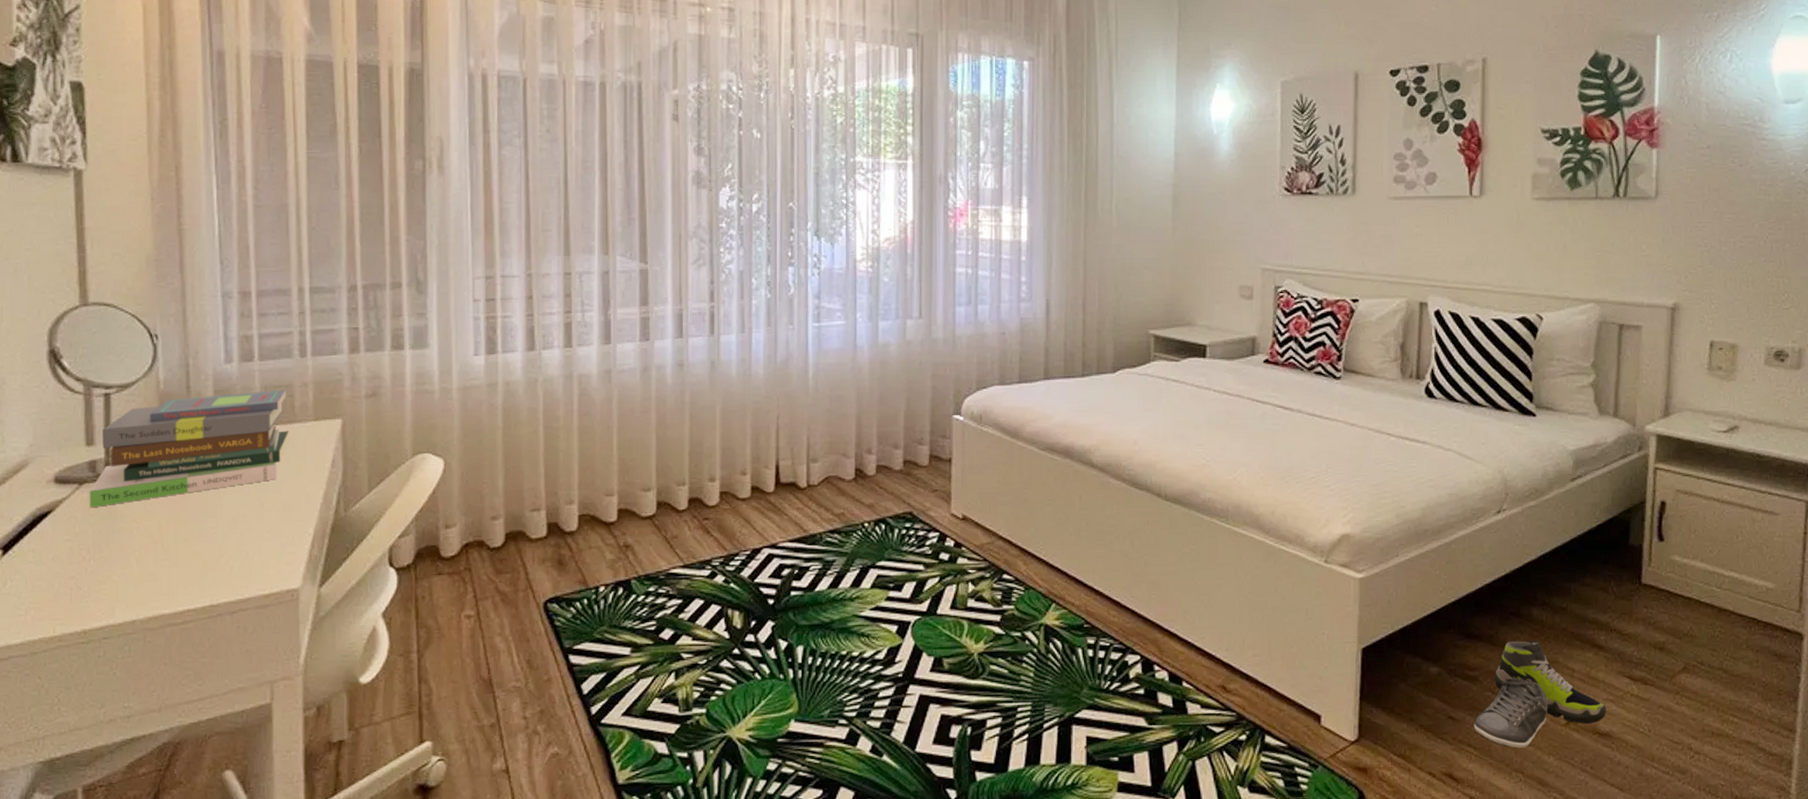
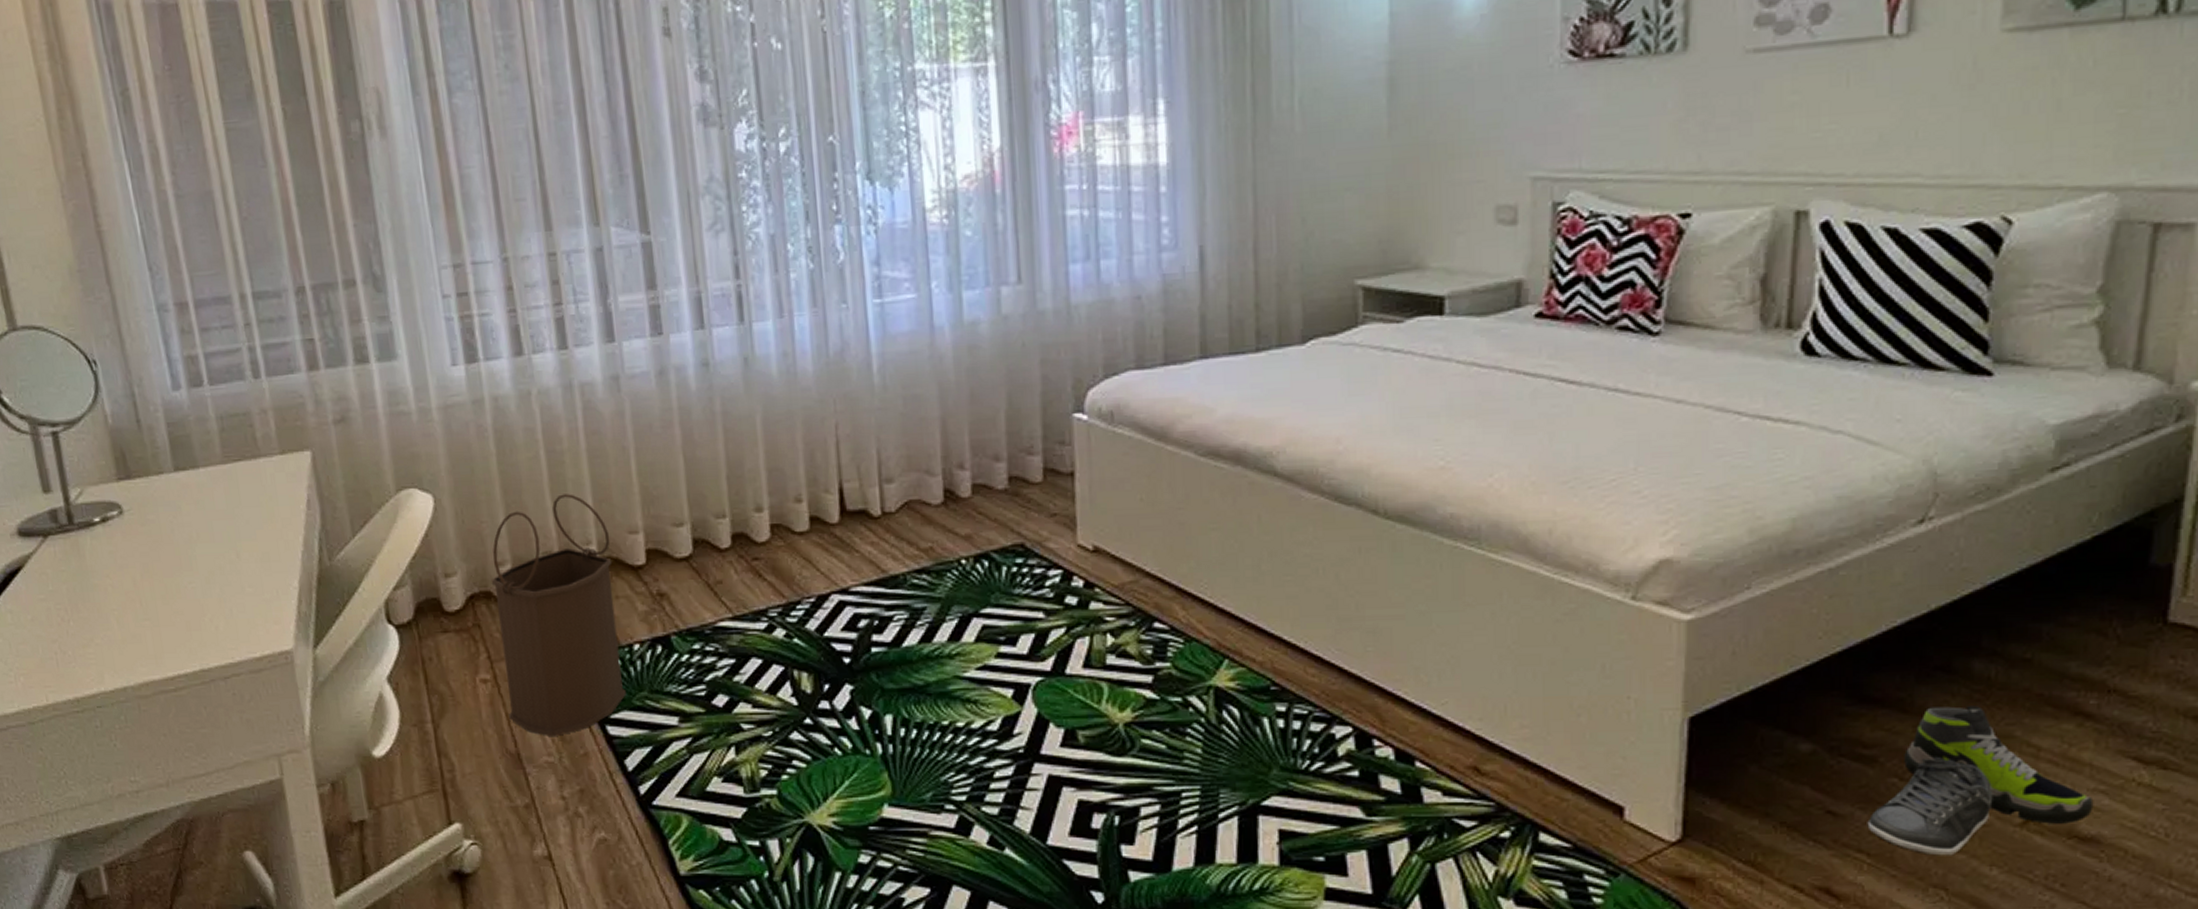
books: present [89,389,290,508] -> none [55,418,257,563]
basket: none [485,462,590,665] -> present [491,494,626,737]

